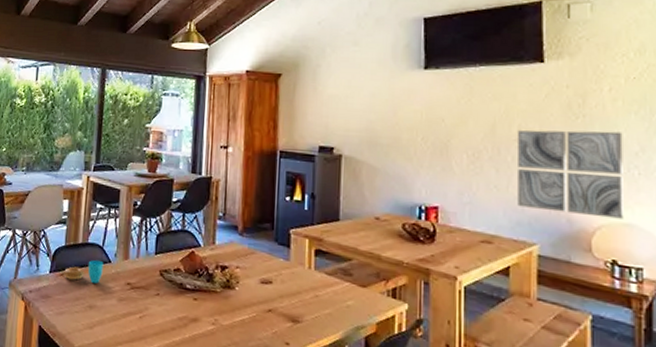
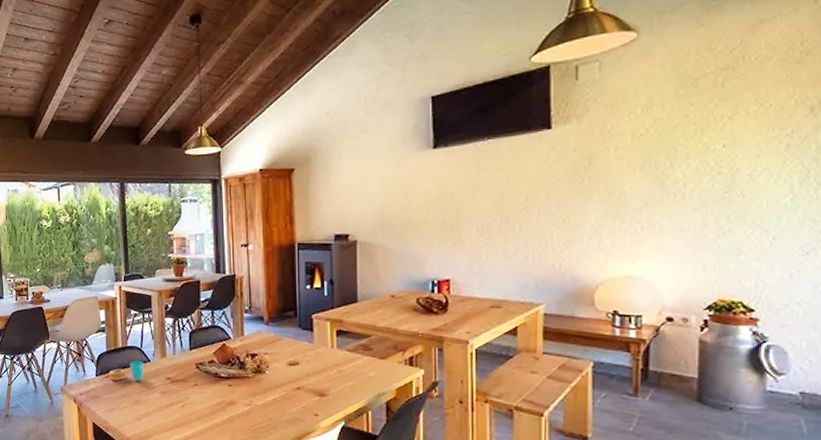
wall art: present [516,130,624,219] -> none [524,189,627,273]

